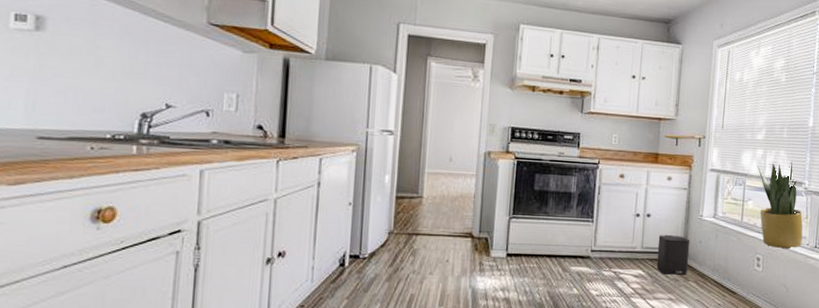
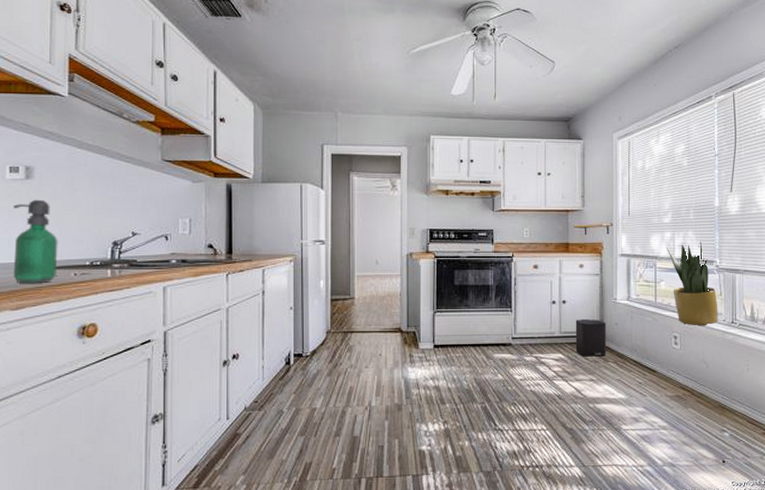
soap dispenser: none [12,55,73,156] -> present [13,199,58,283]

